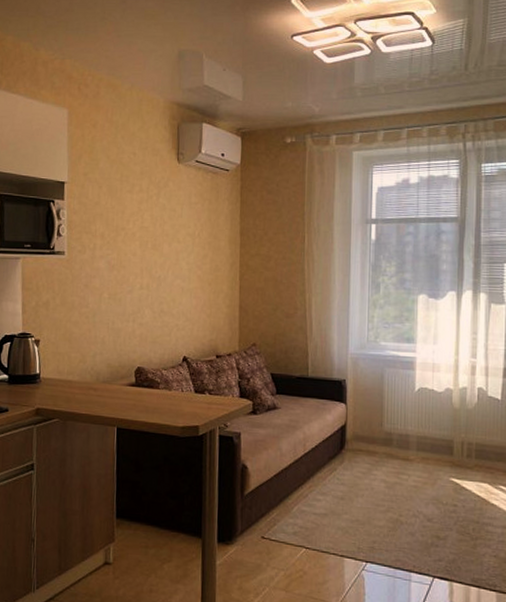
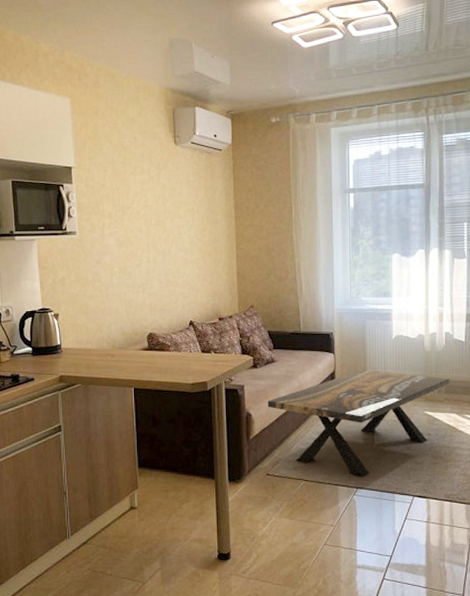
coffee table: none [266,424,482,548] -> present [267,369,450,476]

